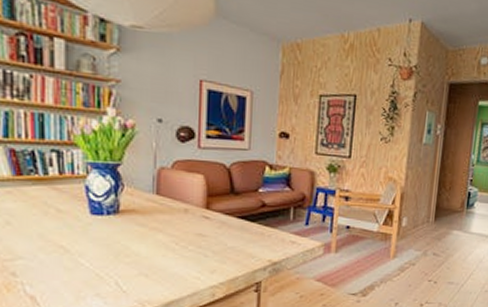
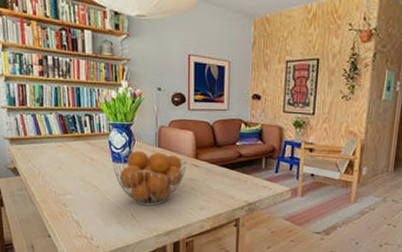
fruit basket: none [90,198,196,272] -> present [113,150,188,207]

